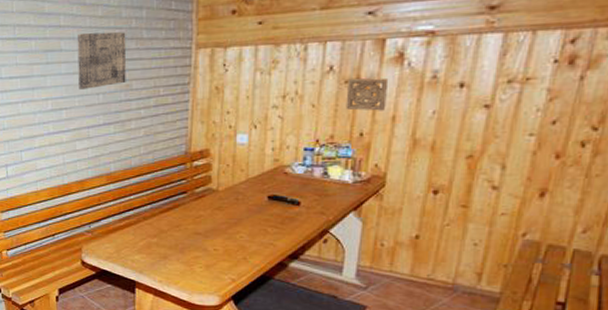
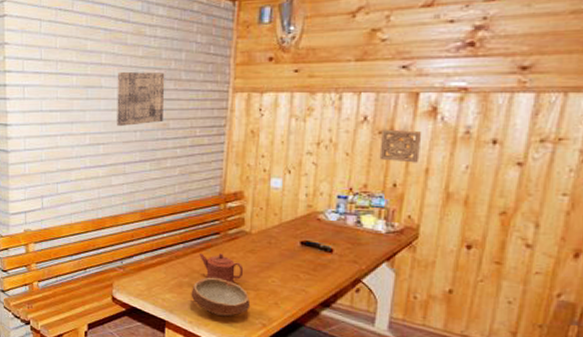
bowl: none [160,236,219,274] -> present [191,277,251,317]
teapot: none [167,212,212,241] -> present [199,252,244,283]

